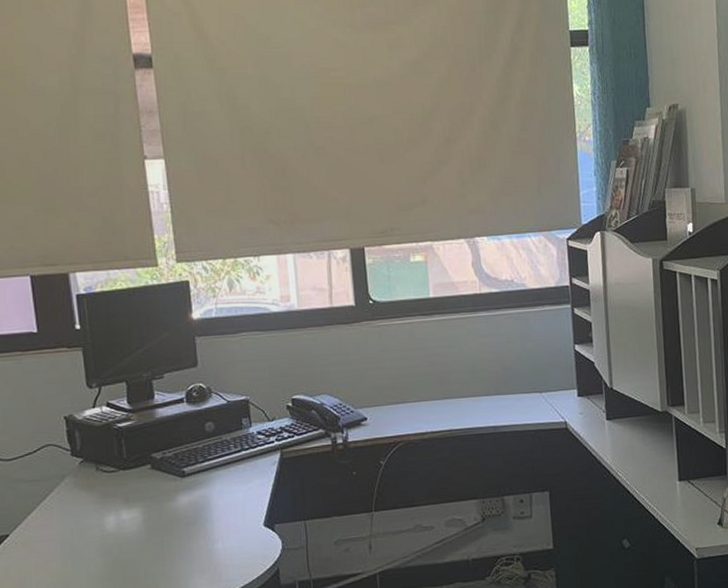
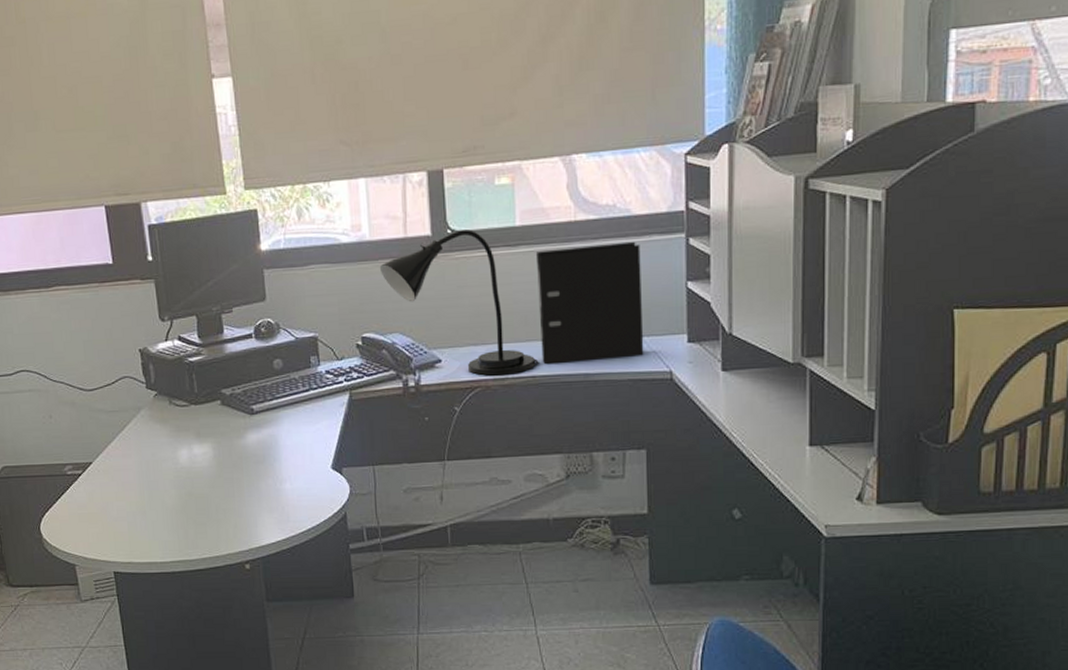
desk lamp: none [308,300,454,431] -> present [380,229,539,376]
binder: none [447,311,543,418] -> present [535,241,644,364]

